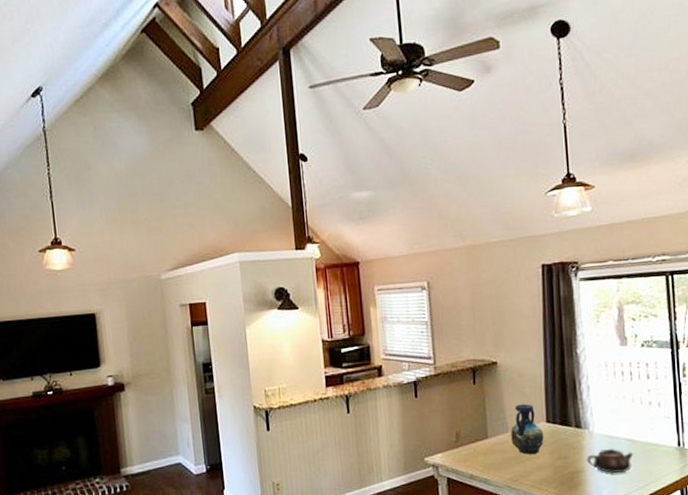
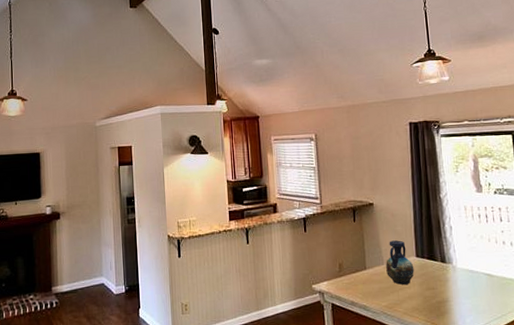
teapot: present [587,448,634,473] -> none [451,281,492,304]

